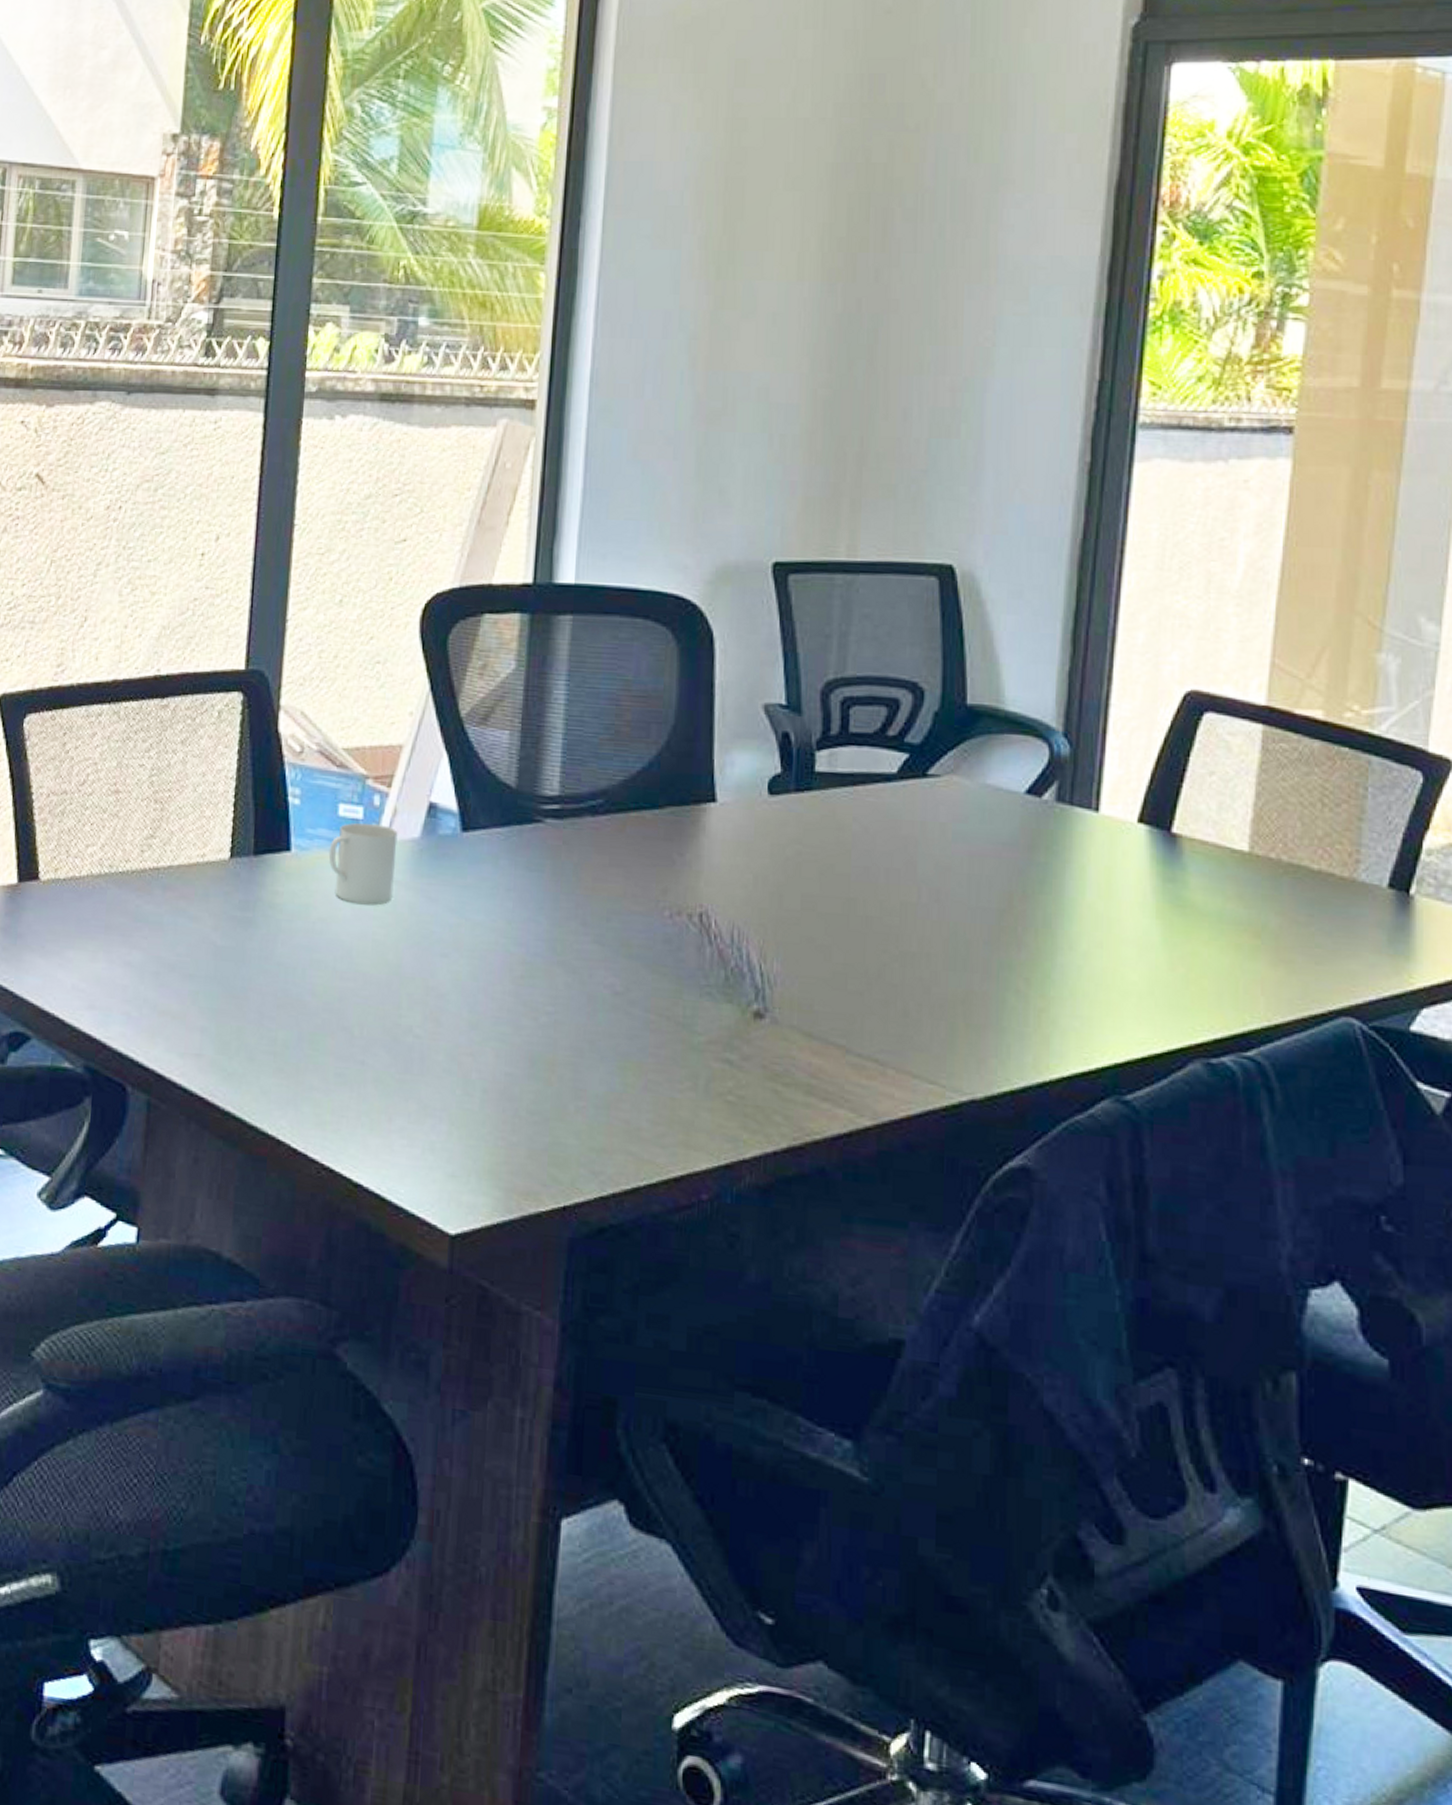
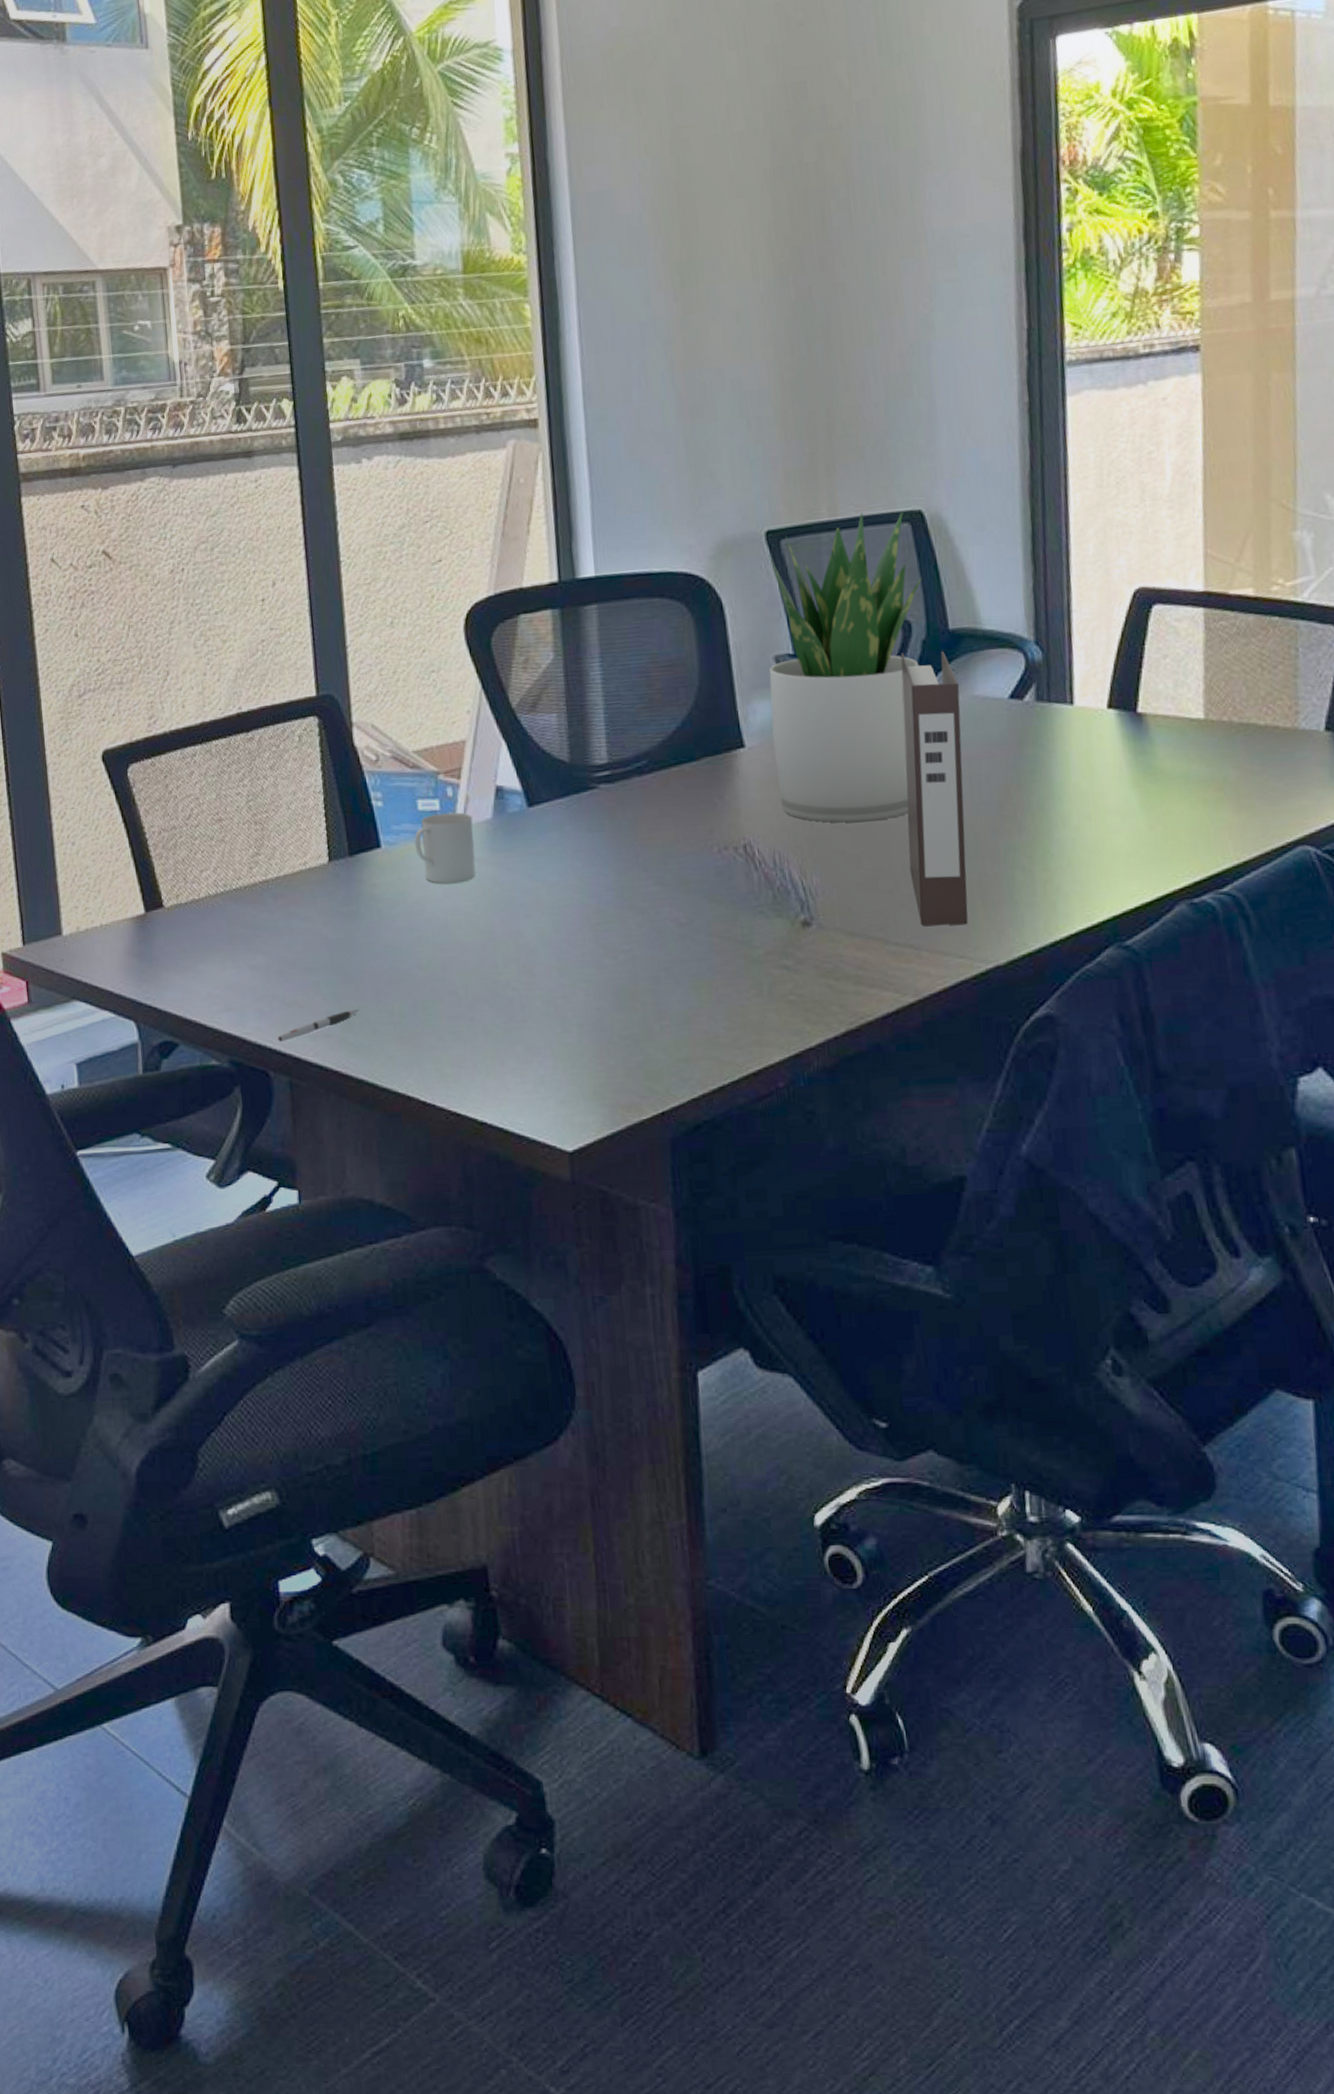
pen: none [142,1029,237,1054] -> present [278,1009,358,1042]
planter: none [748,559,942,910] -> present [769,512,921,823]
binder: none [885,723,971,1046] -> present [900,652,968,926]

